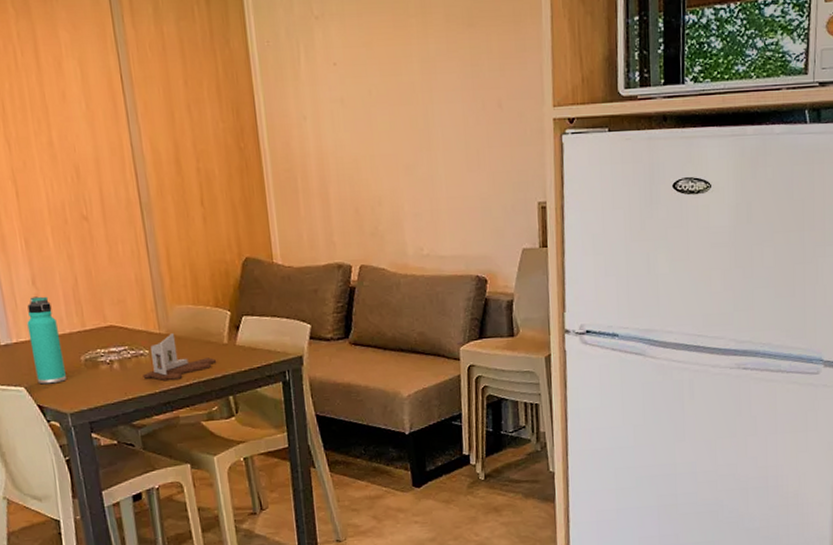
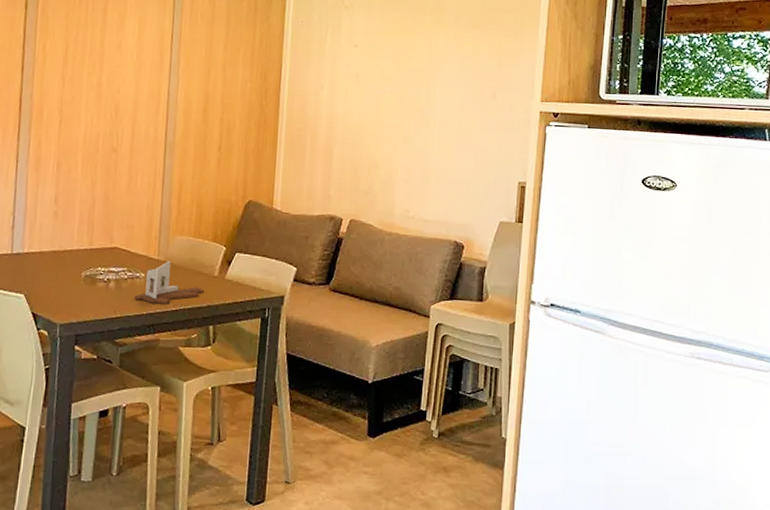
thermos bottle: present [27,296,66,385] -> none [37,213,68,295]

